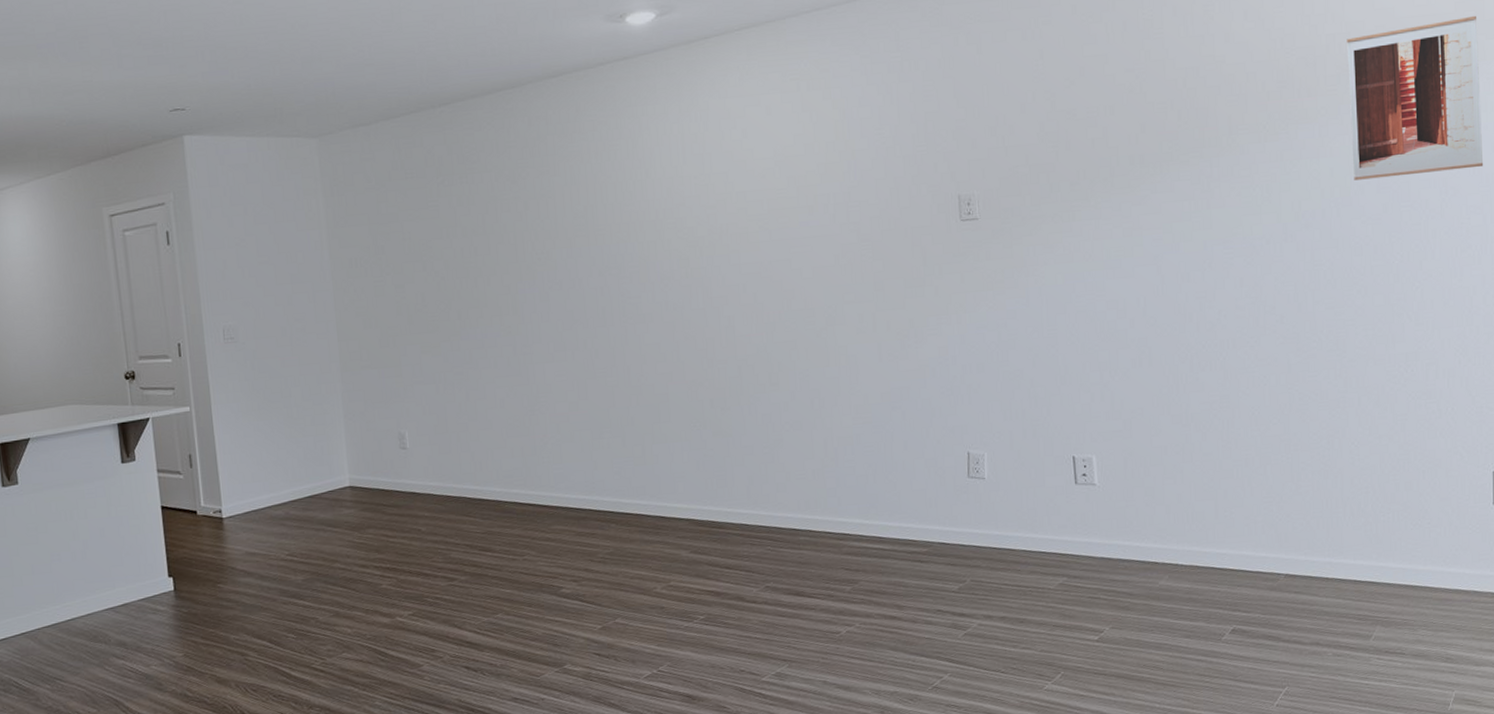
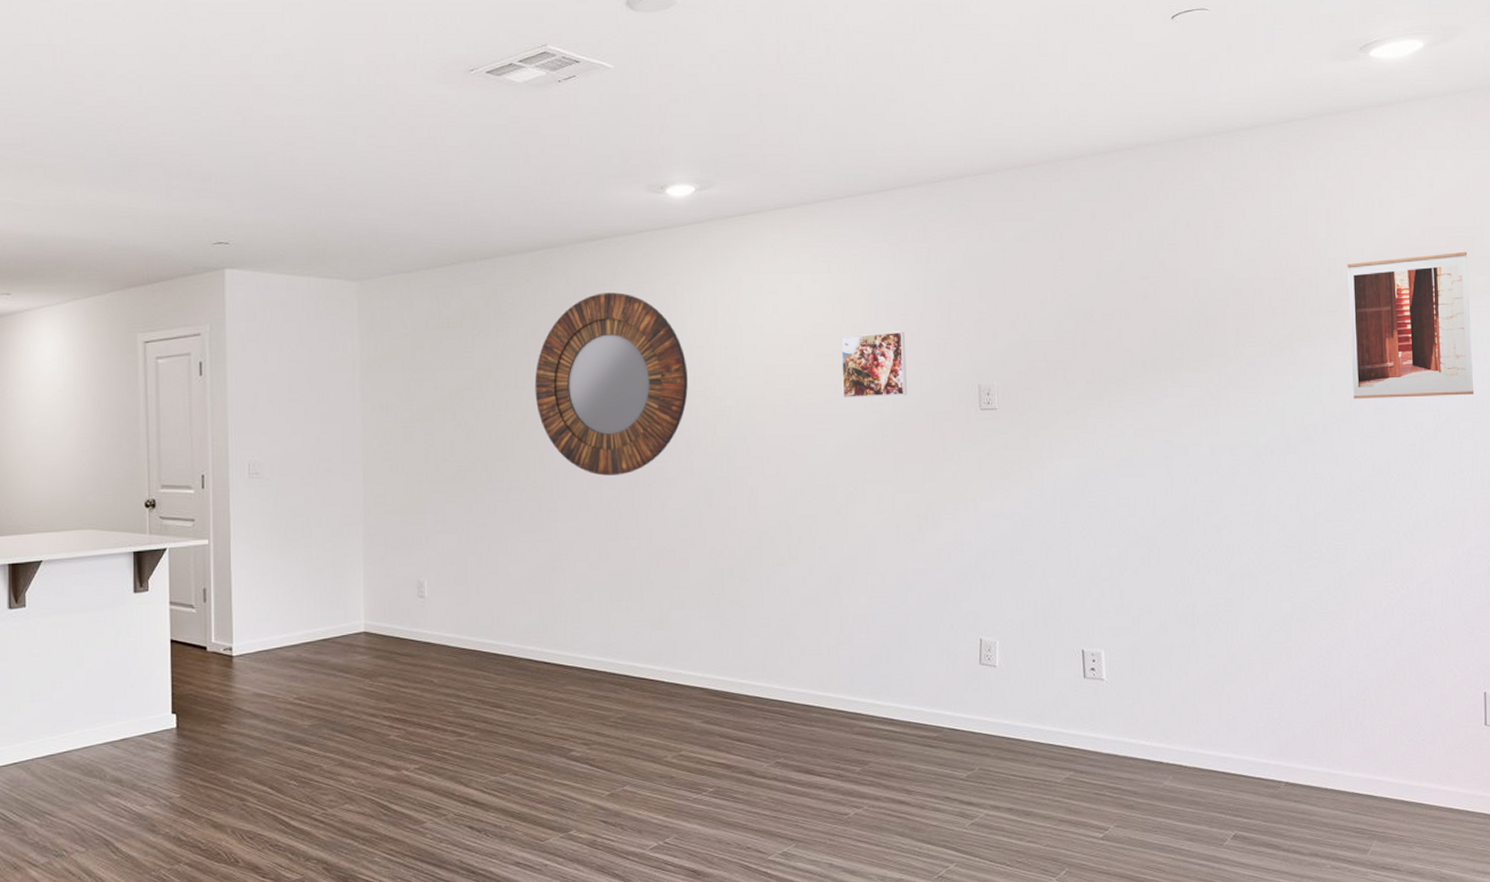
home mirror: none [502,128,659,316] -> present [534,292,688,476]
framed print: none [814,146,884,220] -> present [841,331,907,399]

